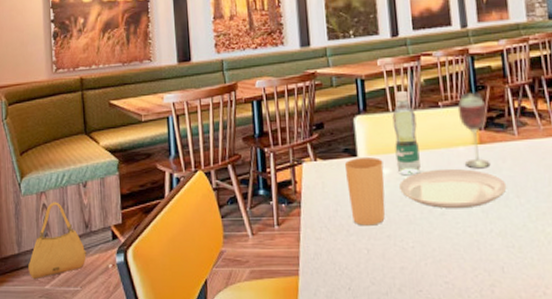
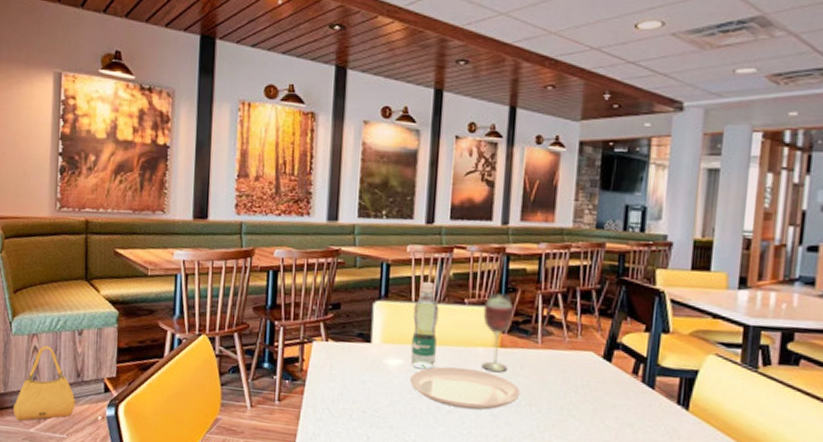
cup: present [344,157,385,226] -> none [356,344,397,414]

